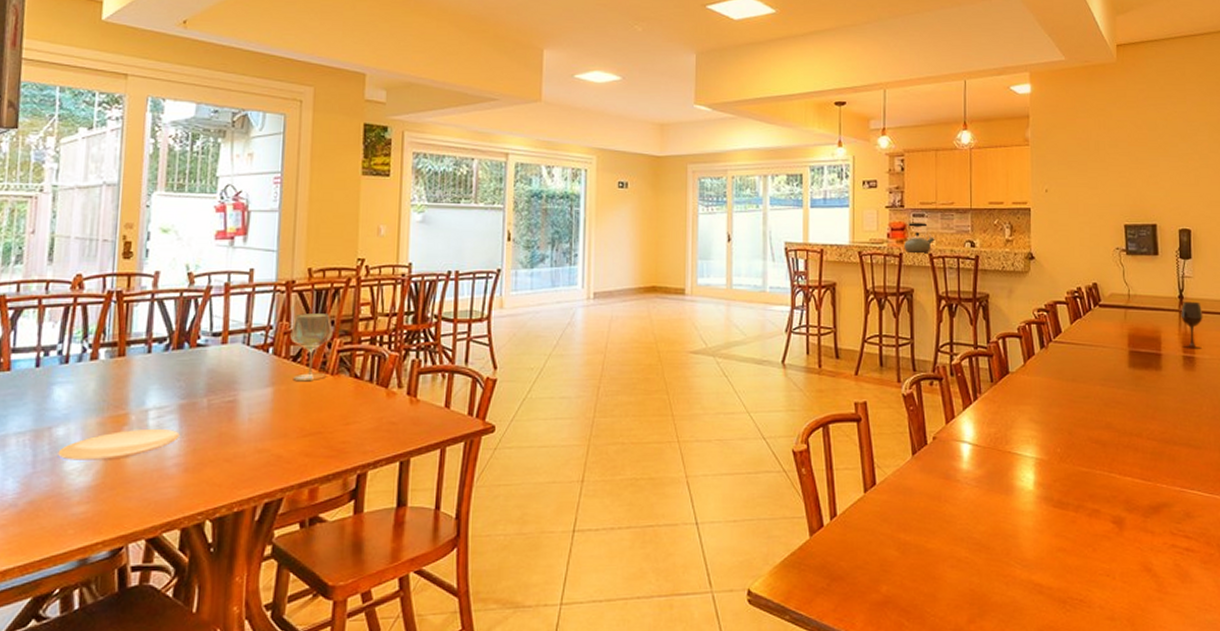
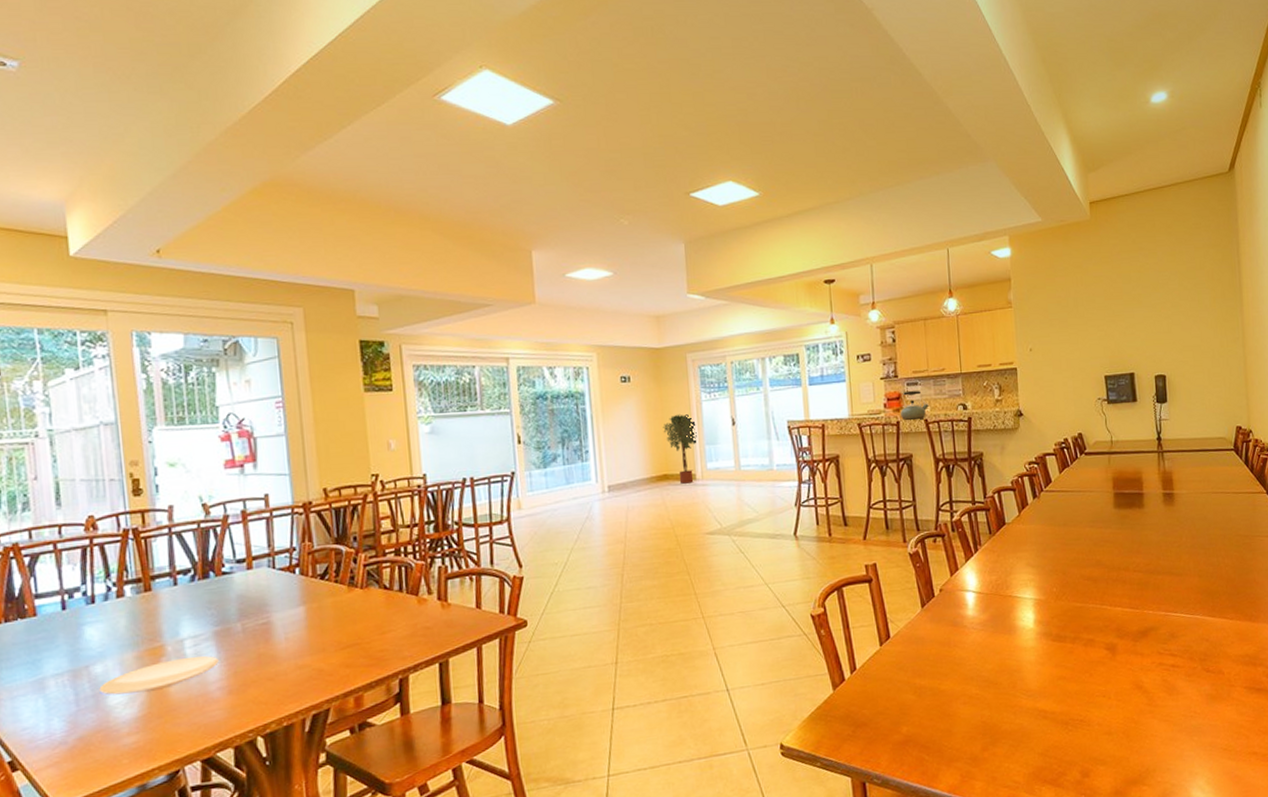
wine glass: present [290,312,333,382] -> none [314,530,357,599]
potted tree: none [656,226,690,298] -> present [663,414,697,484]
wine glass: present [1181,301,1203,350] -> none [1159,442,1180,487]

